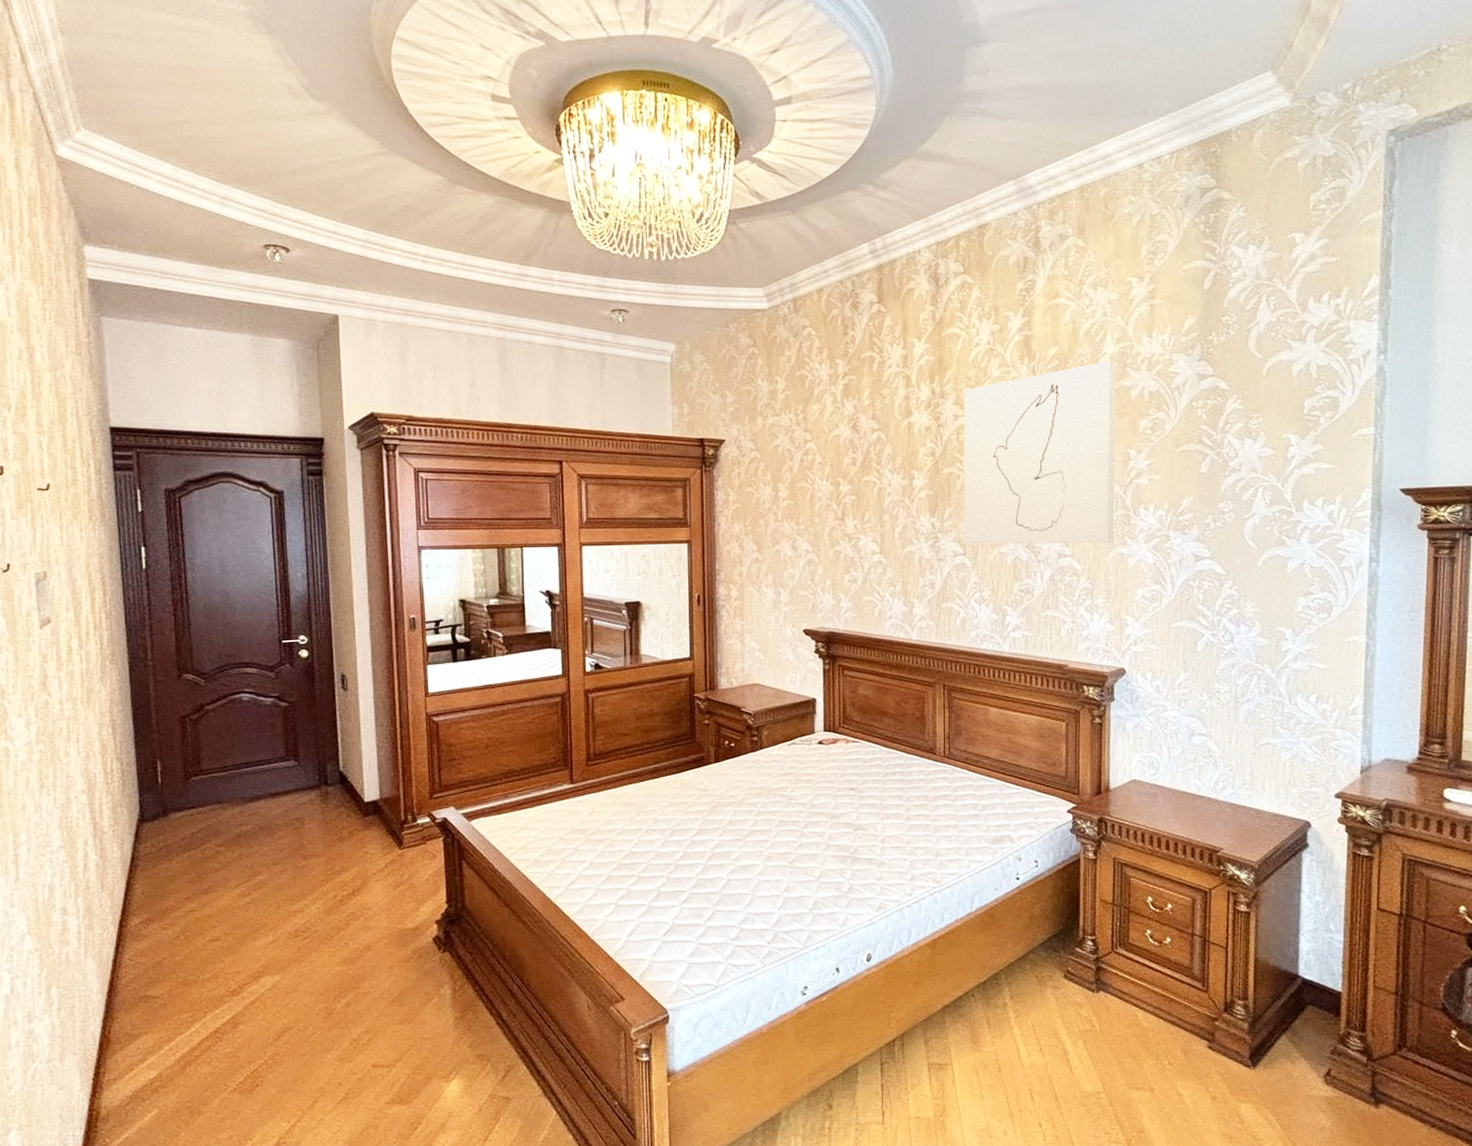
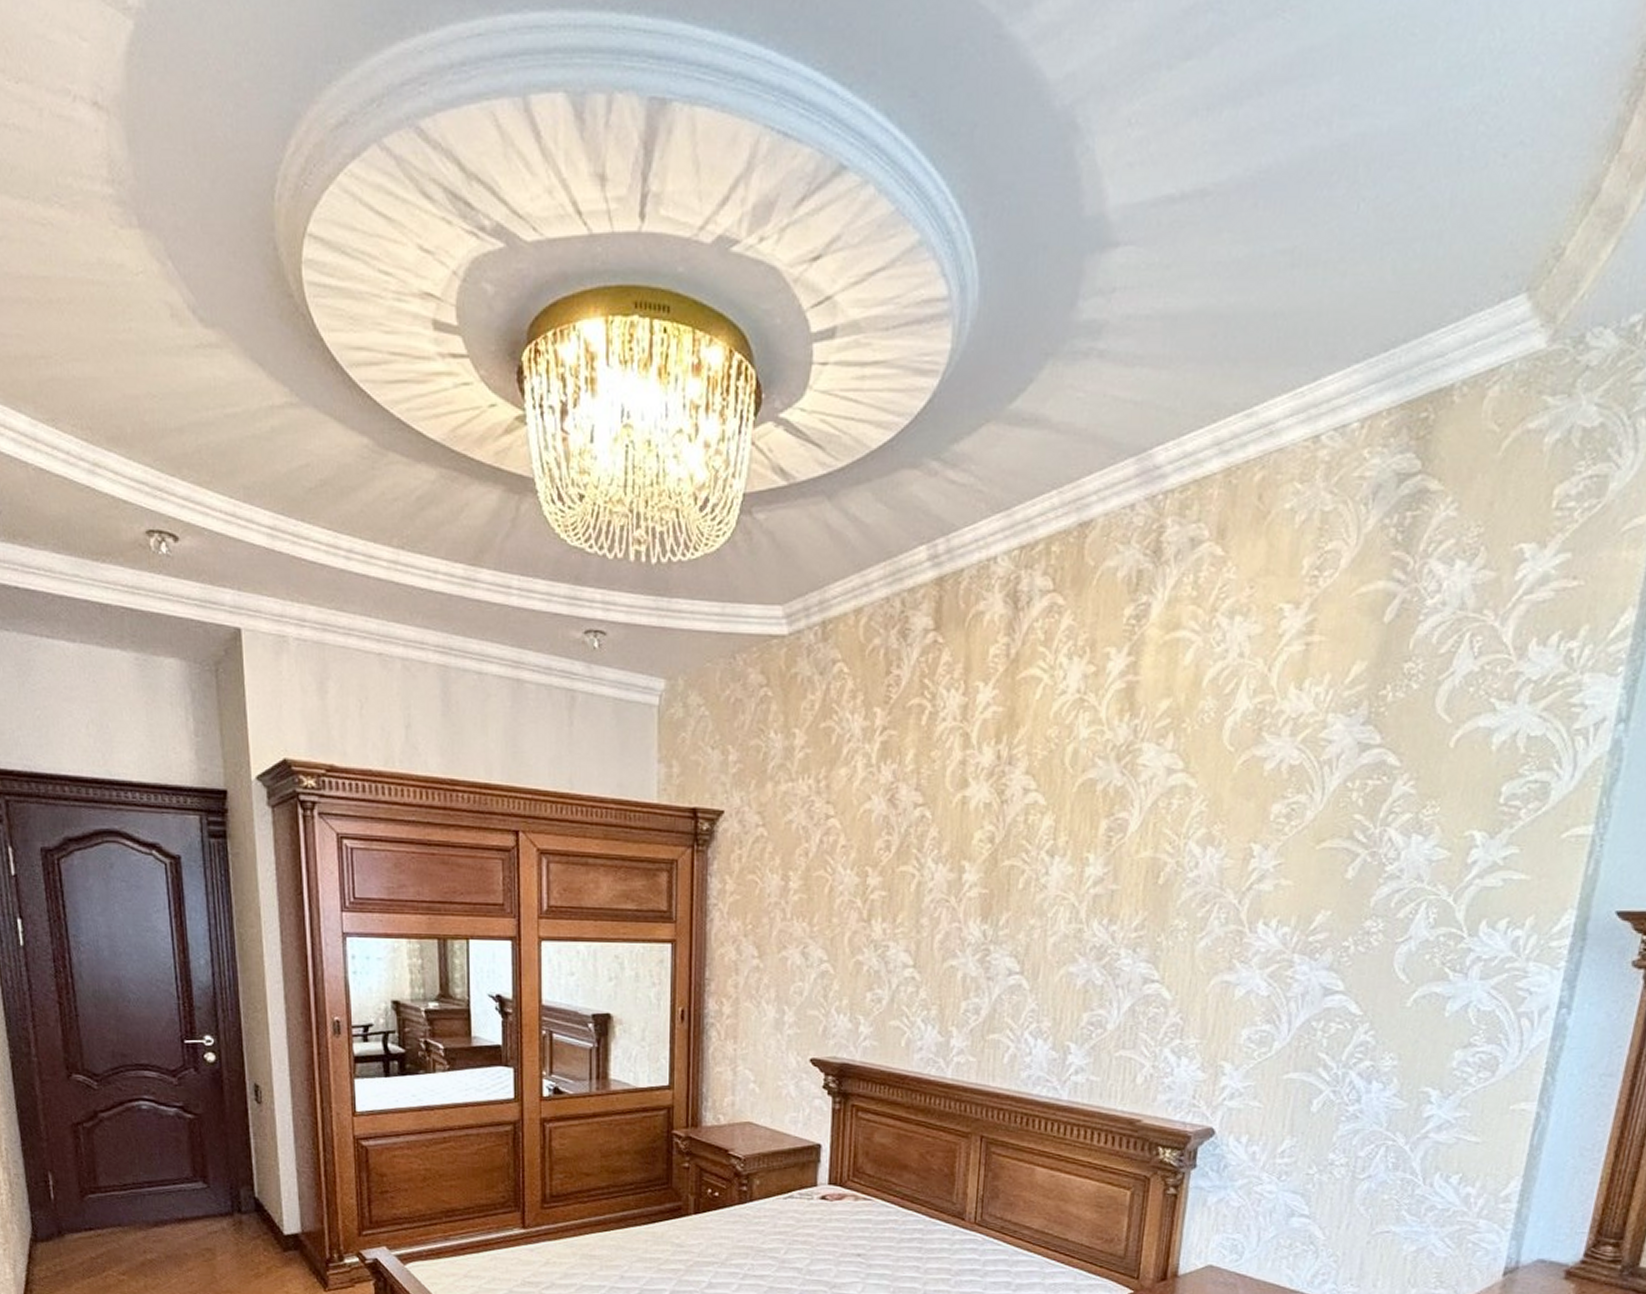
wall art: present [963,360,1116,544] -> none [1023,720,1249,968]

